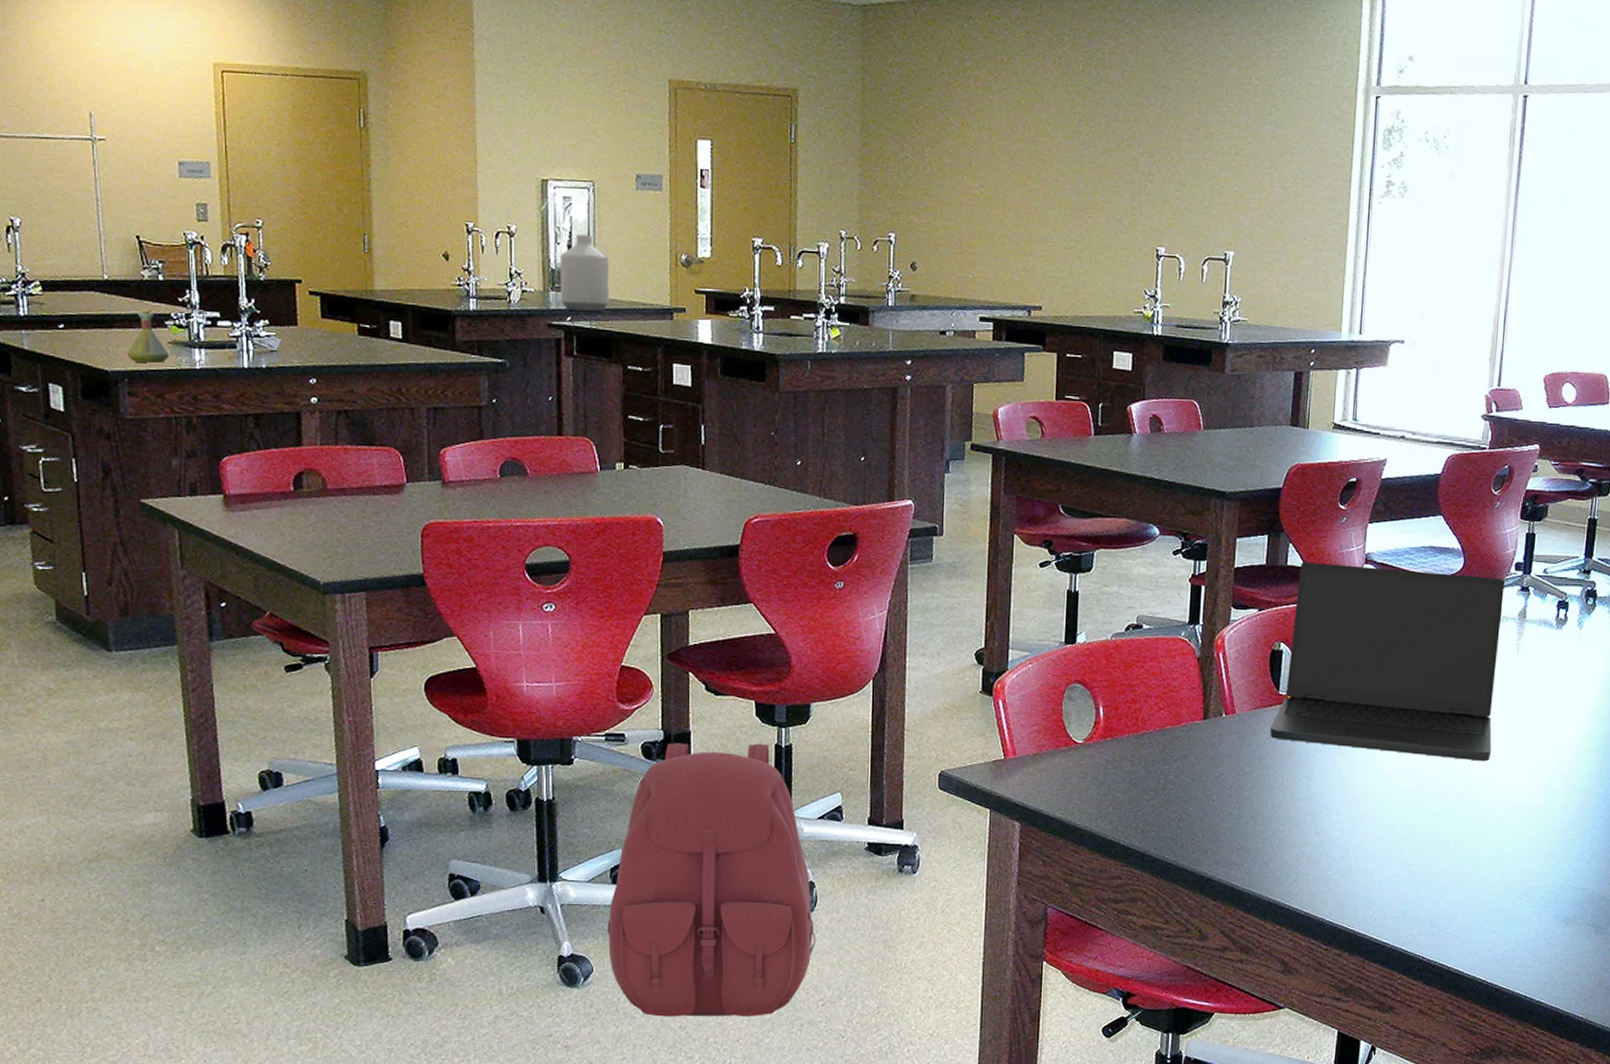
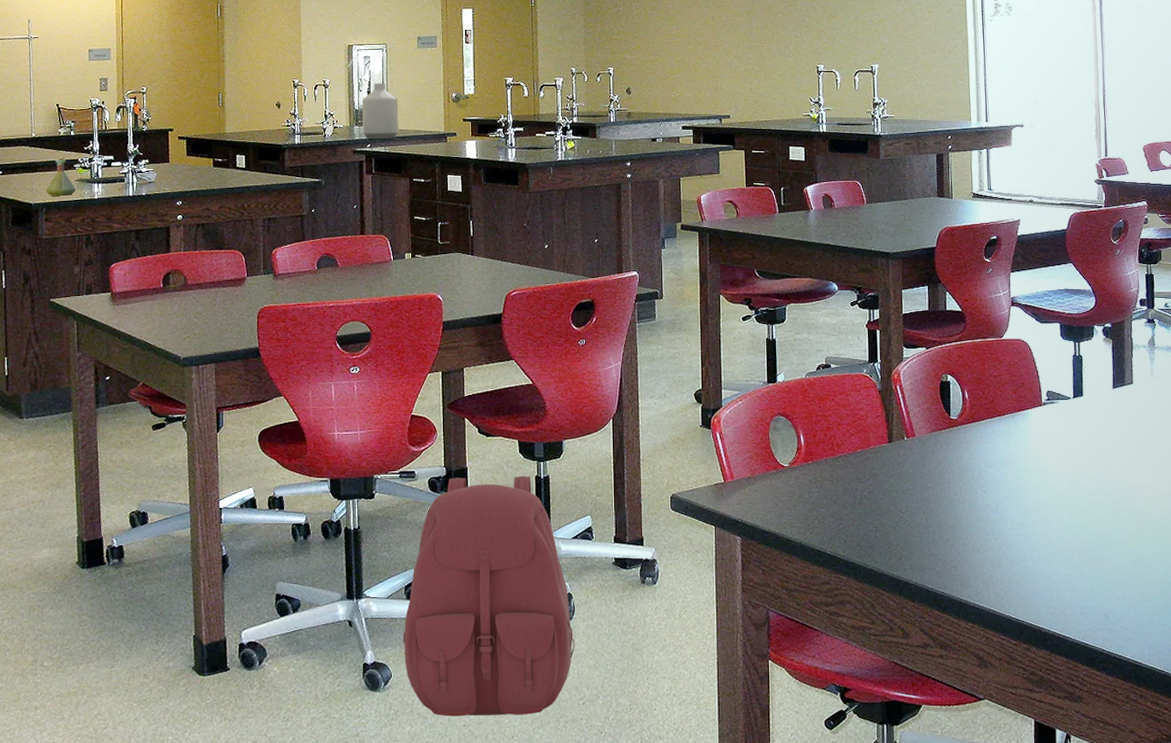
laptop: present [1270,561,1505,762] -> none [946,306,1140,471]

